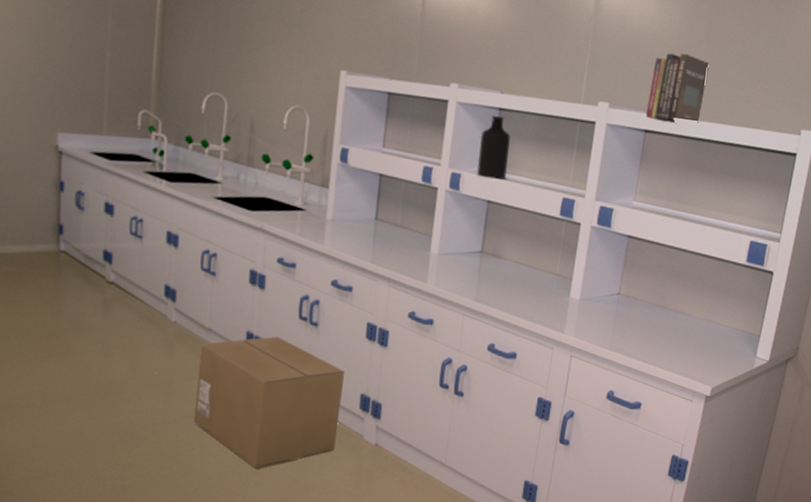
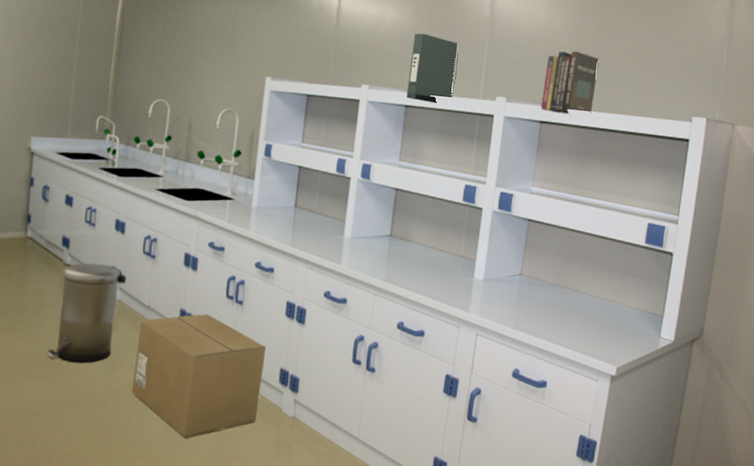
pedal bin: none [90,280,182,392] -> present [46,263,126,364]
bottle: present [476,115,510,180] -> none [385,112,416,169]
binder: none [500,26,559,107] -> present [406,33,458,104]

